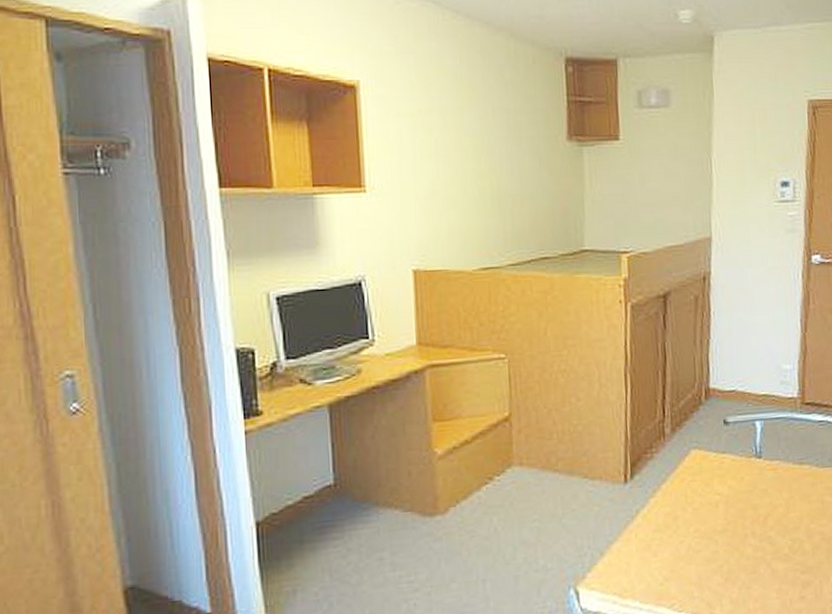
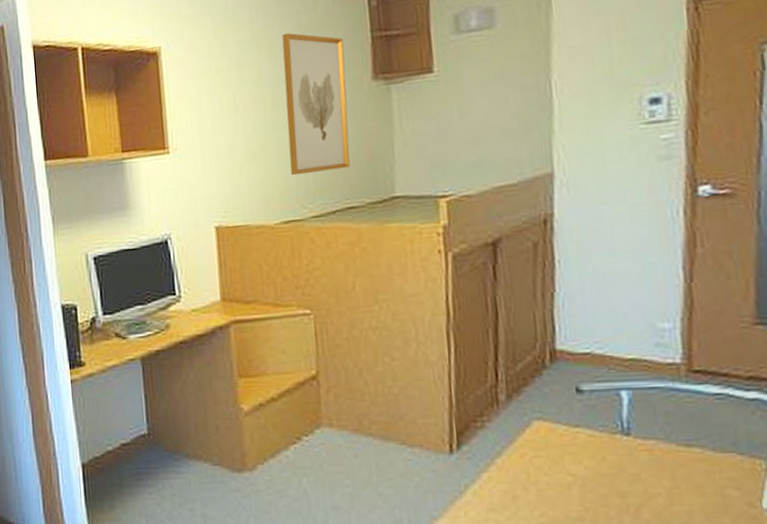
wall art: none [485,85,545,224] -> present [282,32,350,176]

